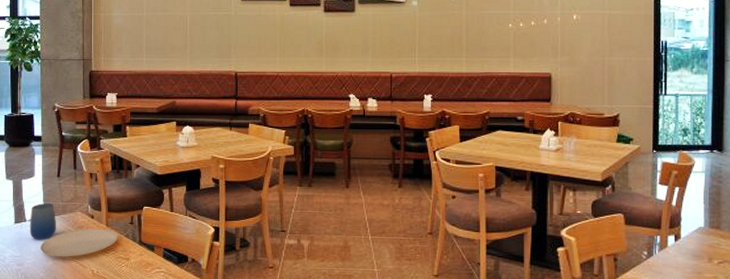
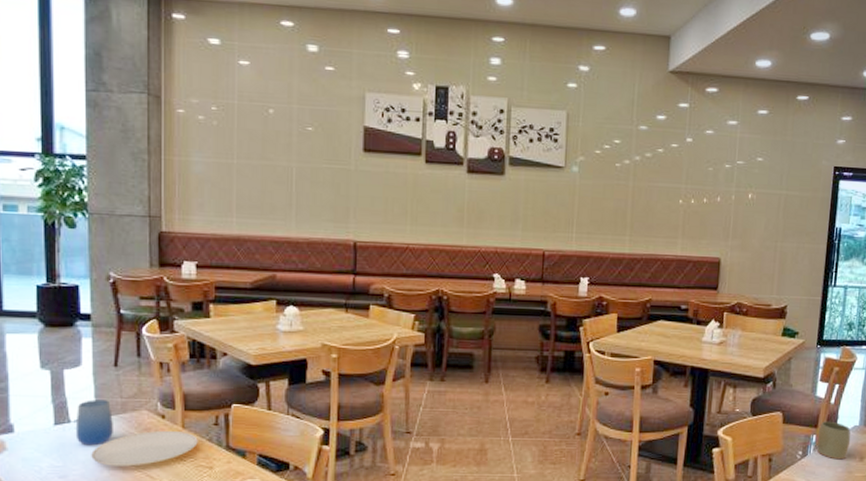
mug: none [661,222,697,260] -> present [816,421,851,460]

